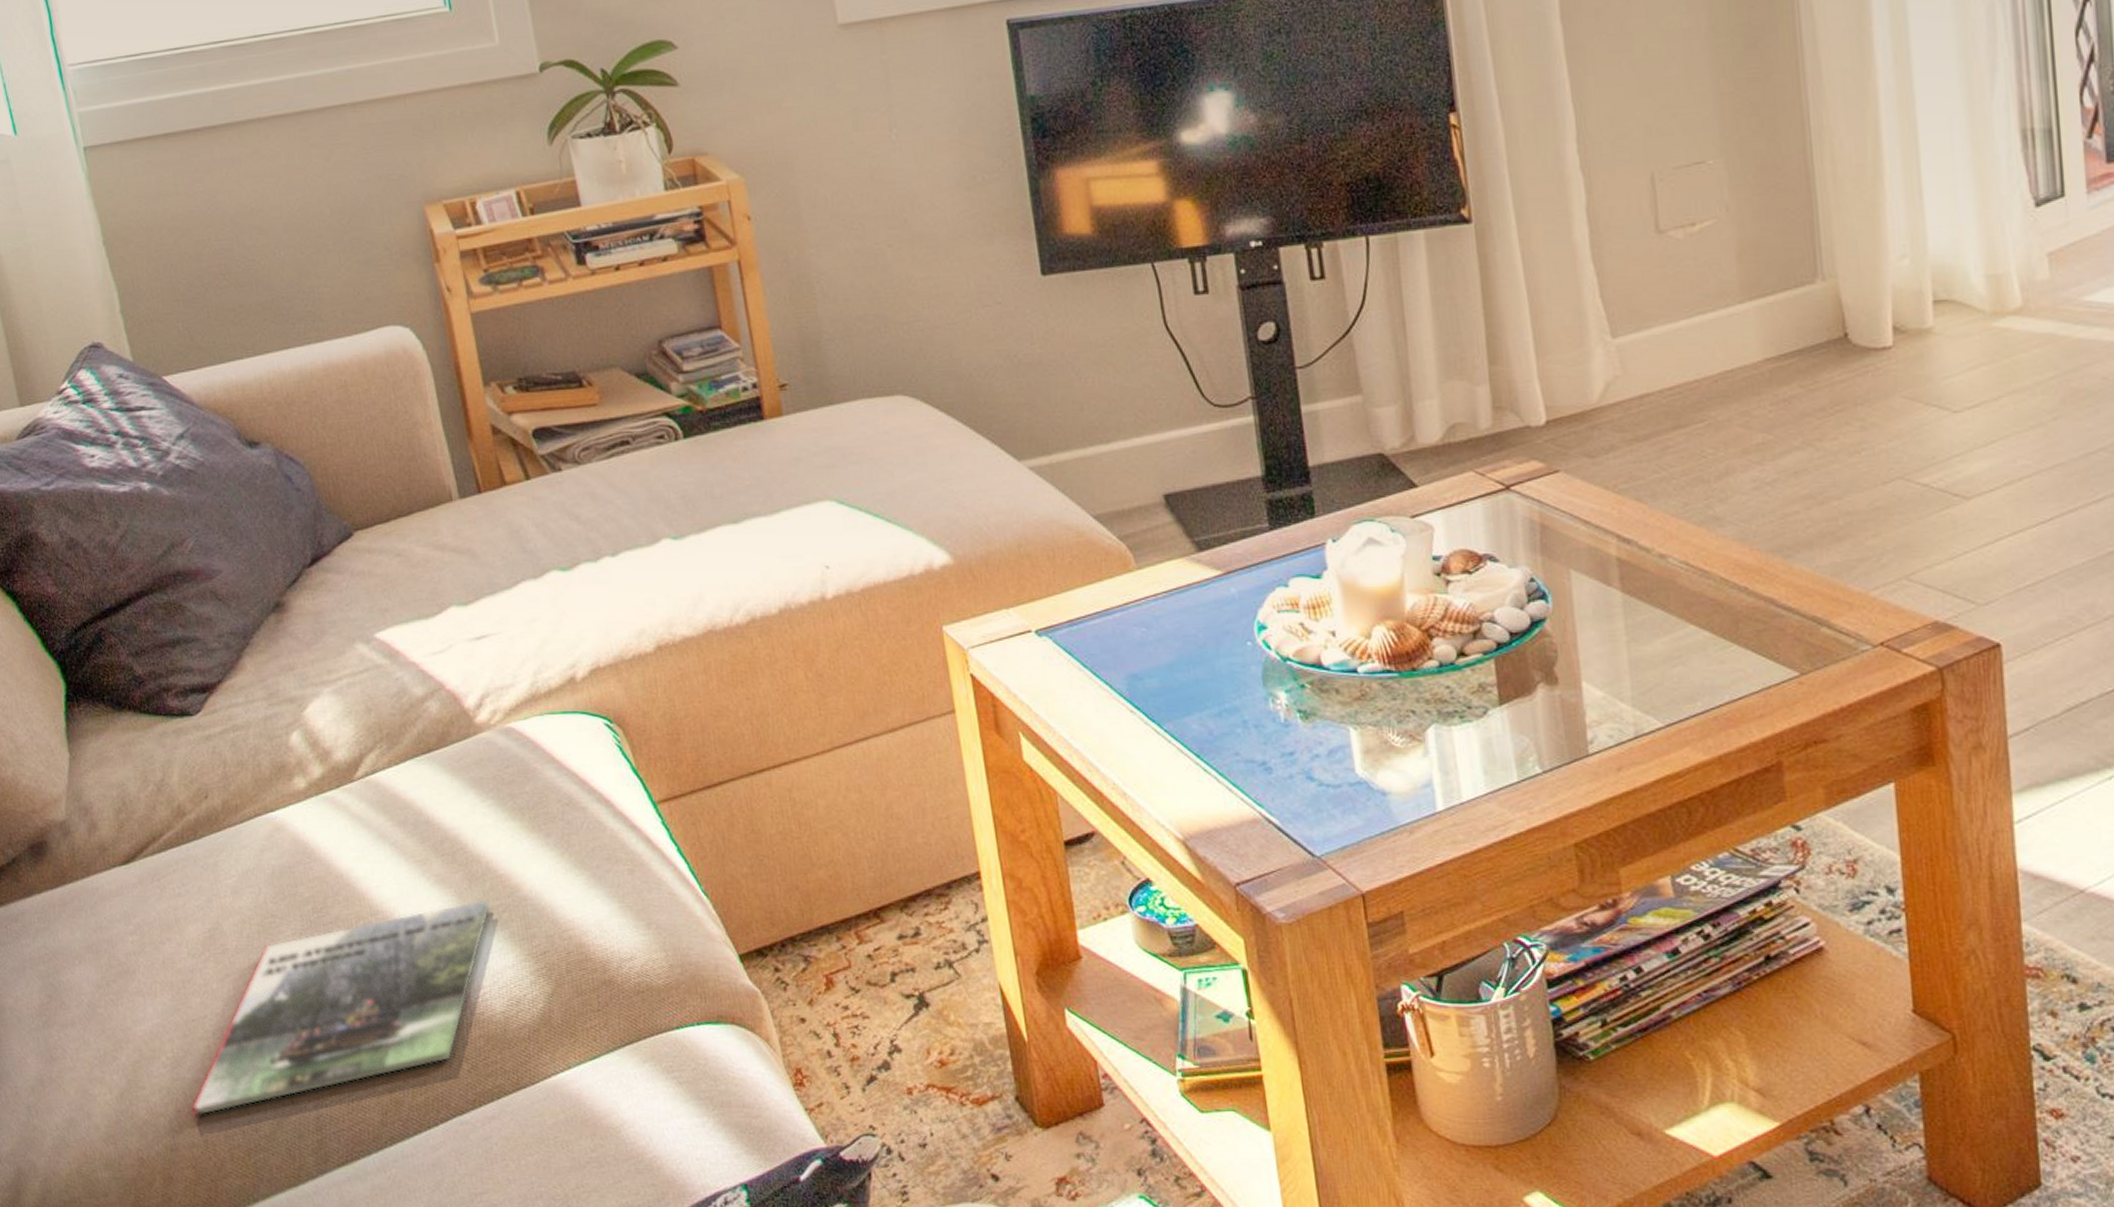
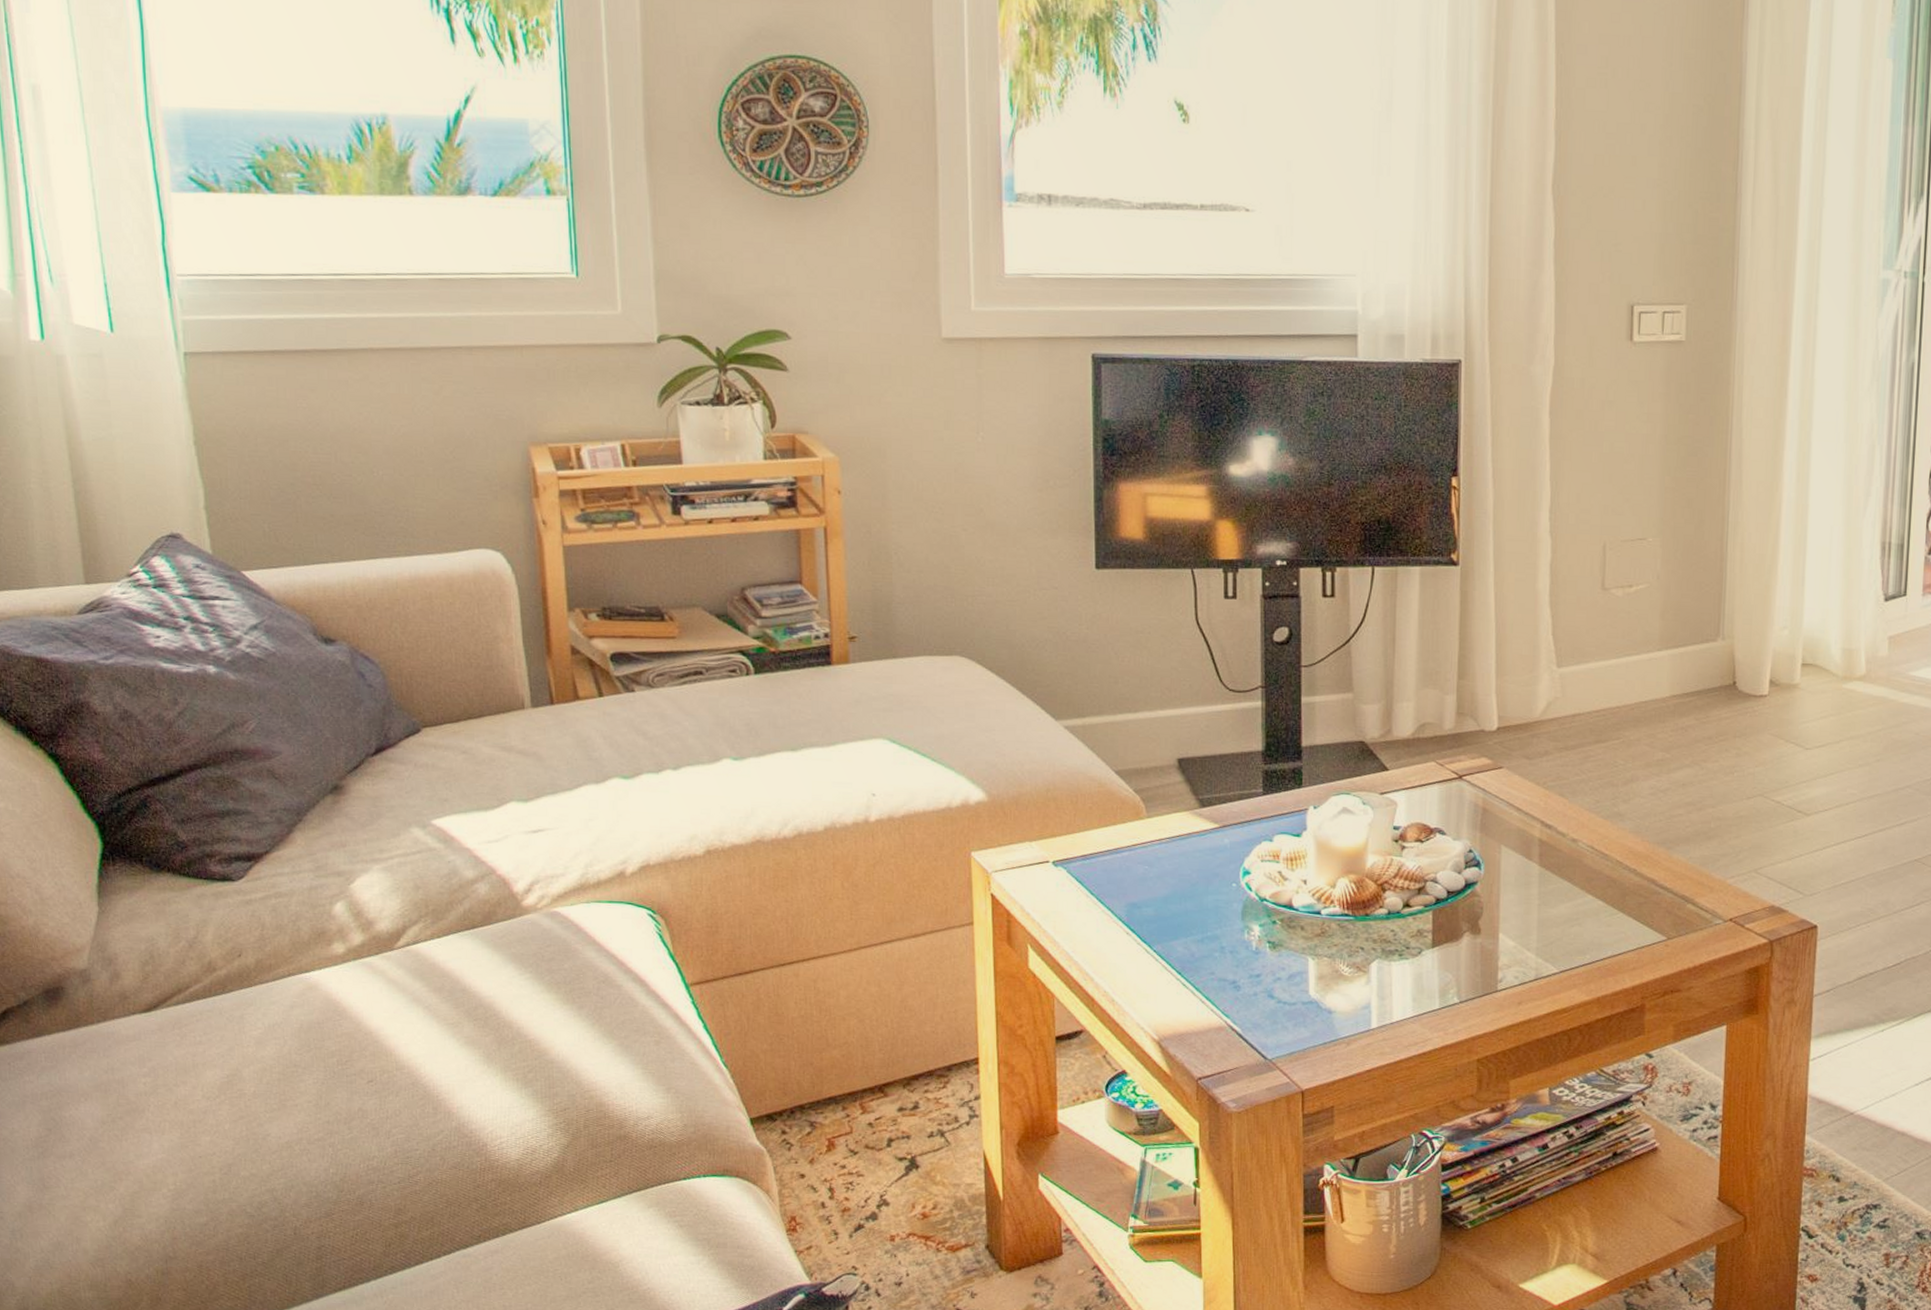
magazine: present [191,899,491,1116] -> none [188,1060,518,1244]

